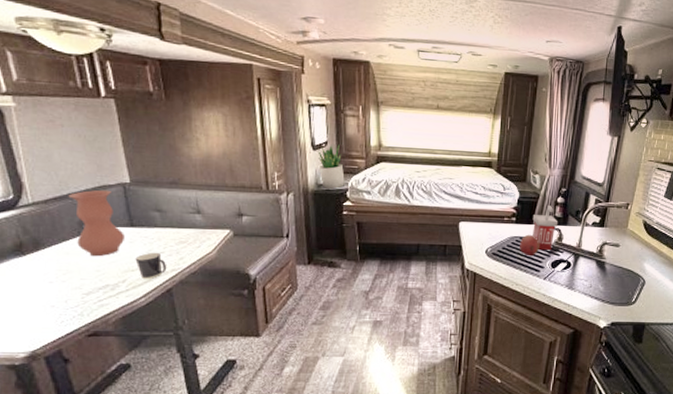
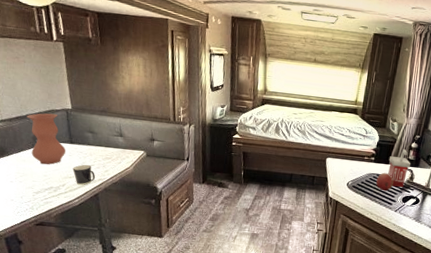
planter: present [318,144,345,190] -> none [215,87,236,124]

